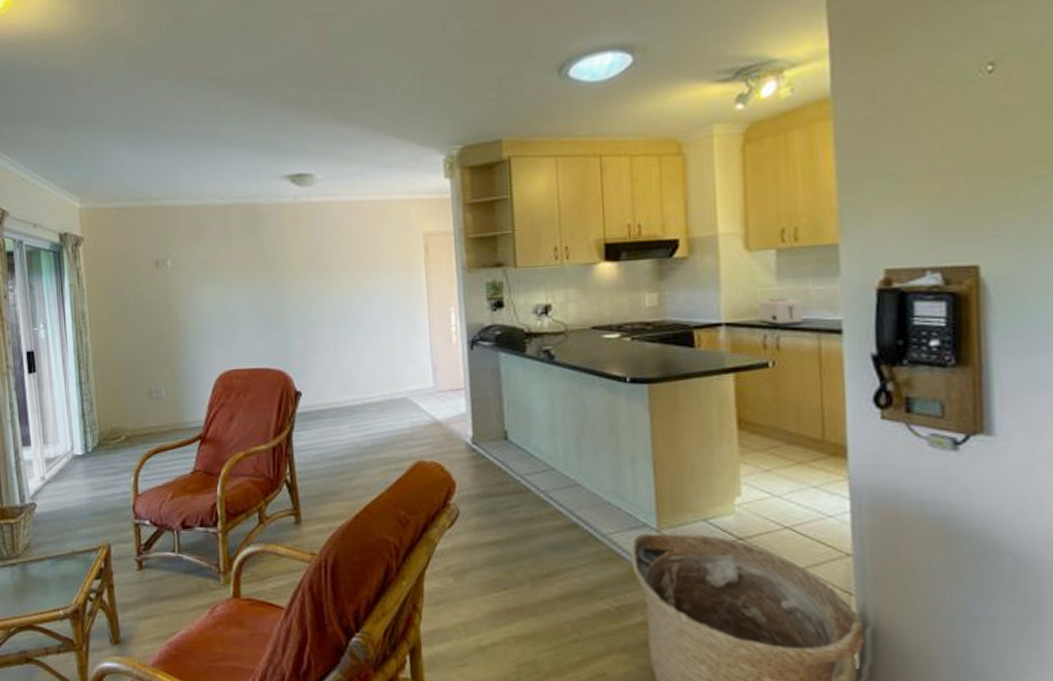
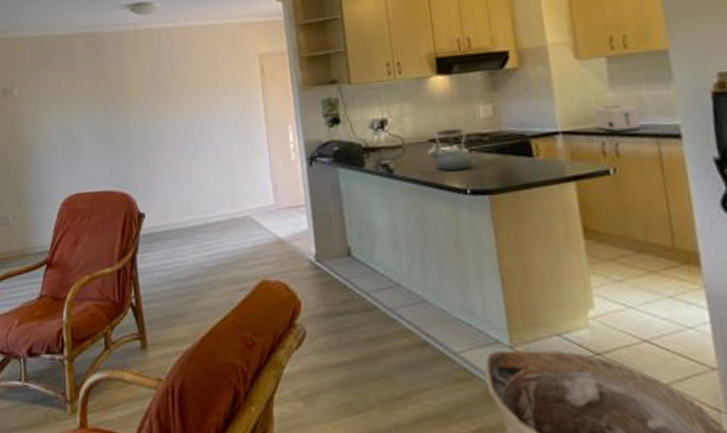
kettle: none [590,317,634,359] -> present [427,129,472,172]

